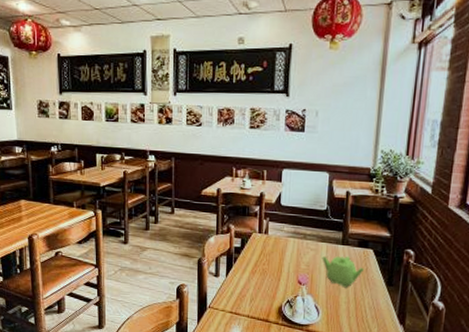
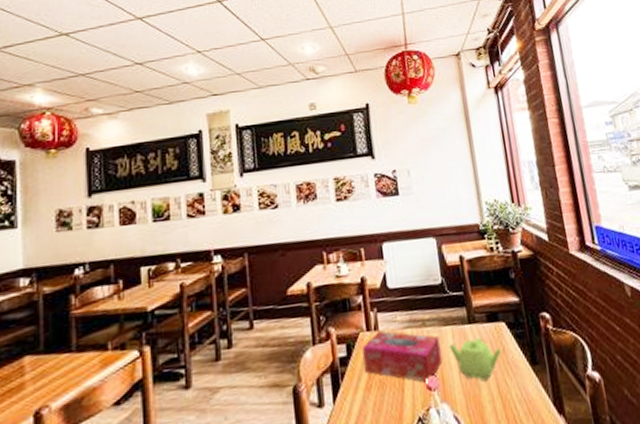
tissue box: none [253,235,316,278] -> present [363,331,443,383]

